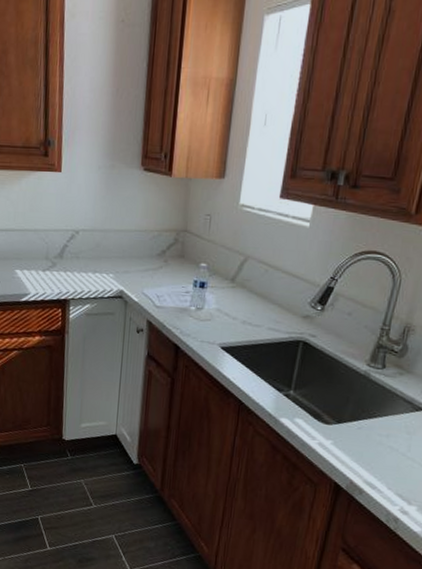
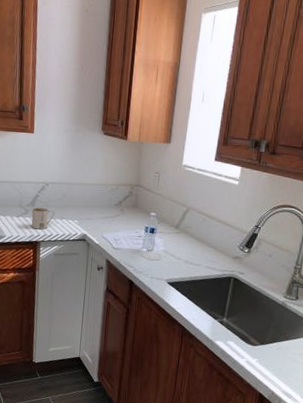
mug: none [59,259,86,286] -> present [31,207,55,230]

